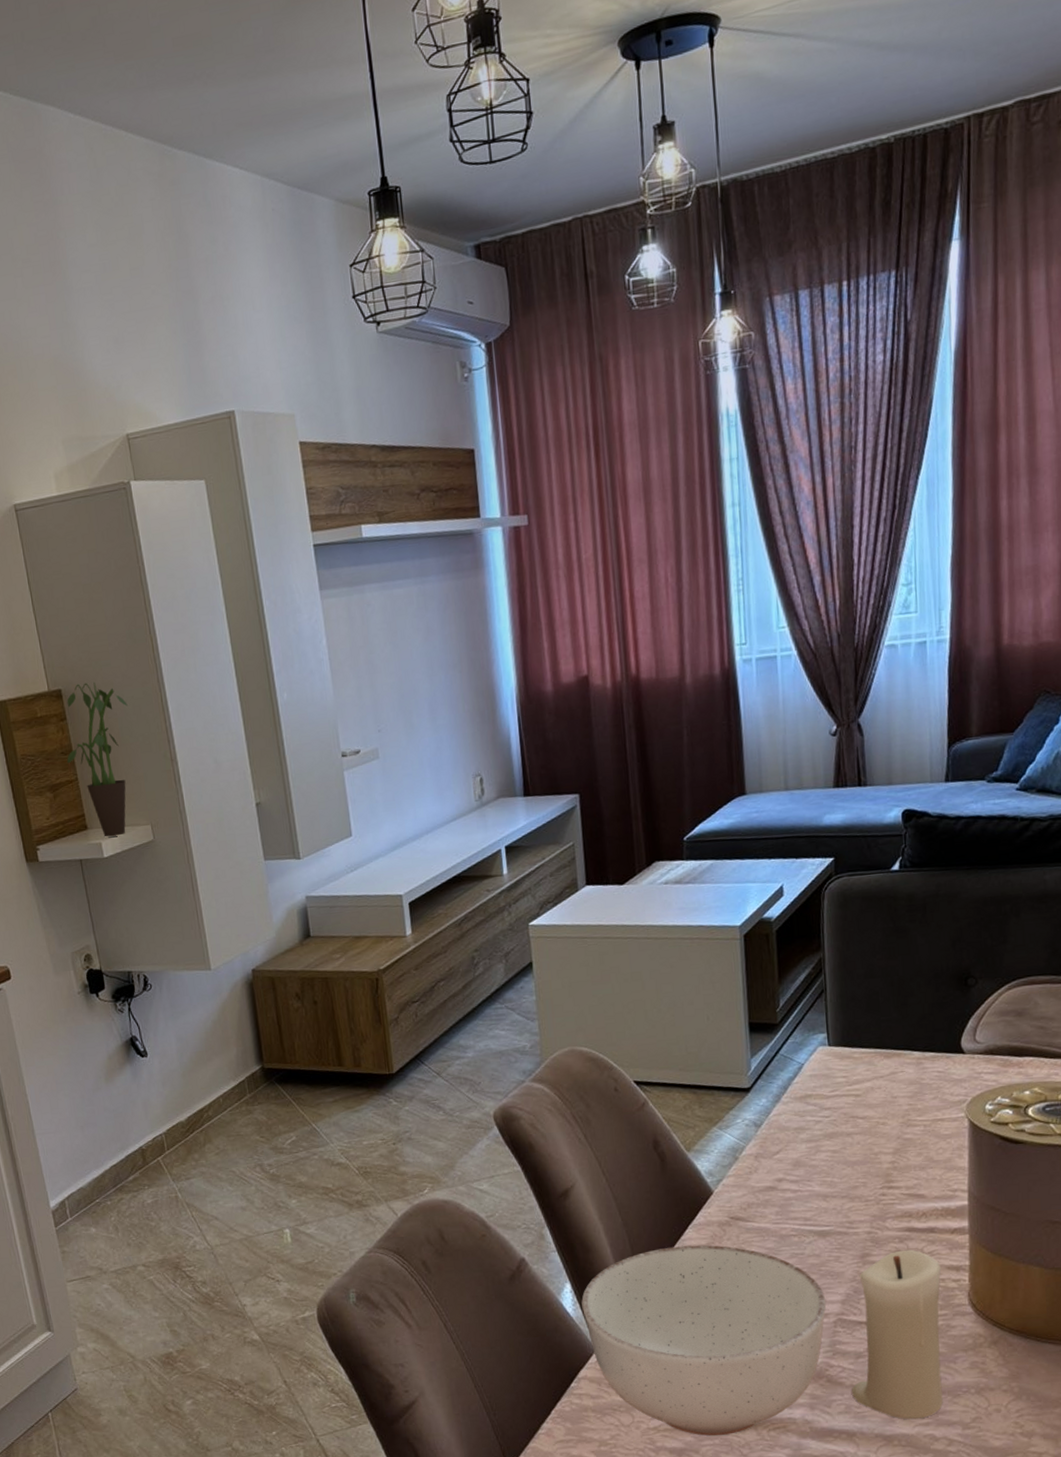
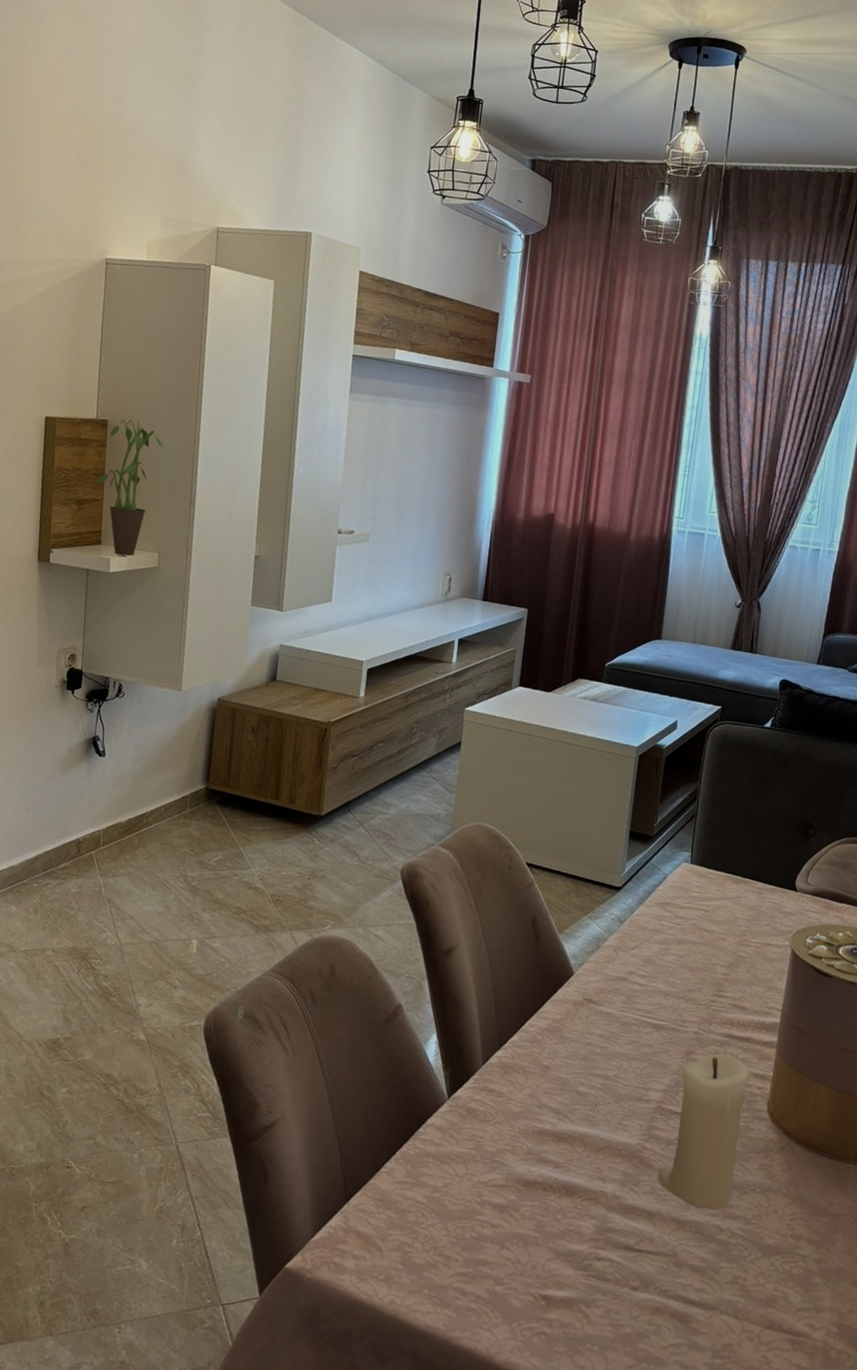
bowl: present [581,1245,827,1436] -> none [442,1016,651,1199]

